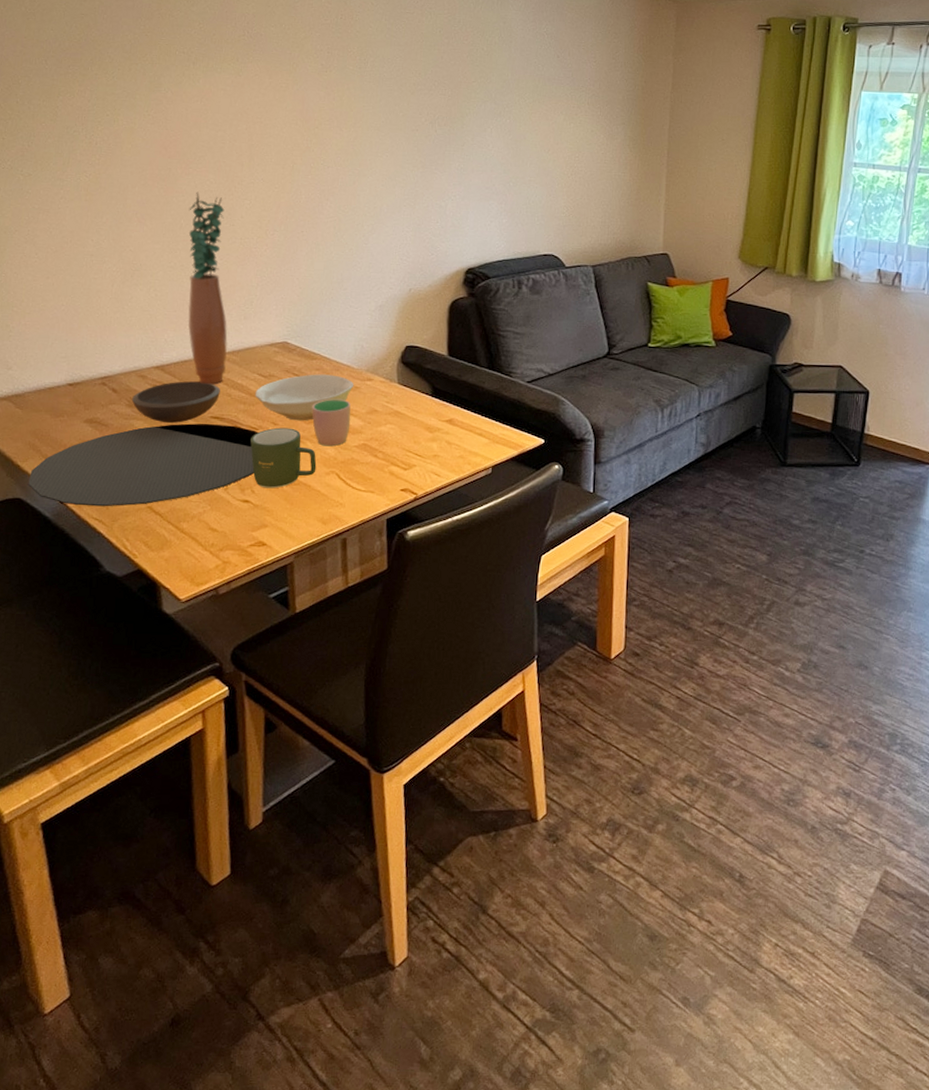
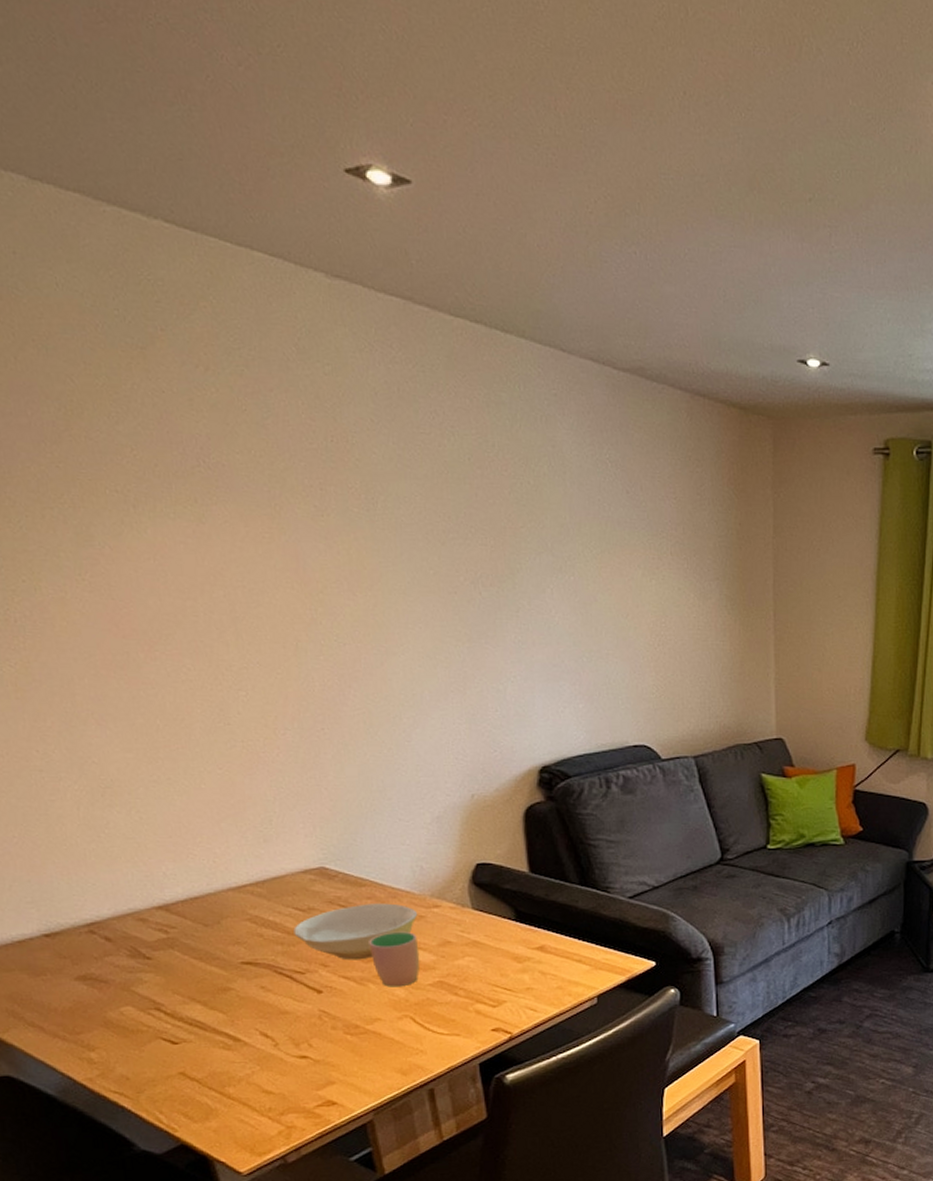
placemat: present [28,423,258,507] -> none [15,970,309,1078]
bowl: present [132,381,220,423] -> none [133,922,249,973]
vase: present [188,191,228,385] -> none [164,682,251,924]
mug: present [250,427,317,489] -> none [297,969,385,1041]

